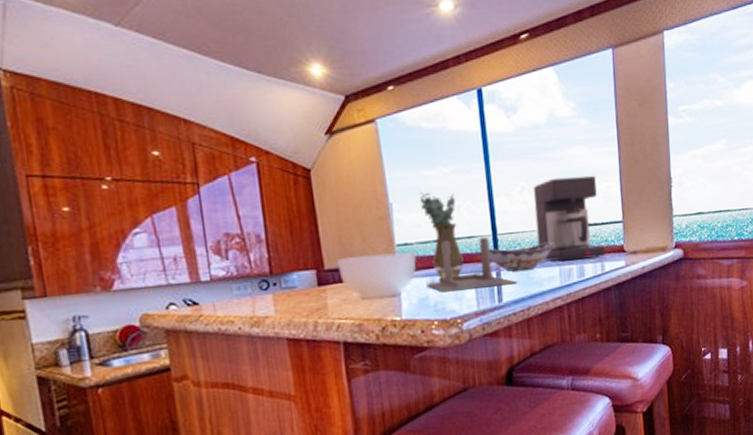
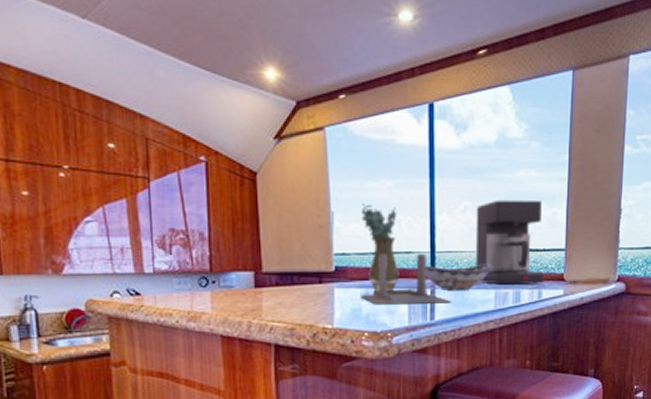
bowl: present [337,251,417,300] -> none [275,260,354,306]

